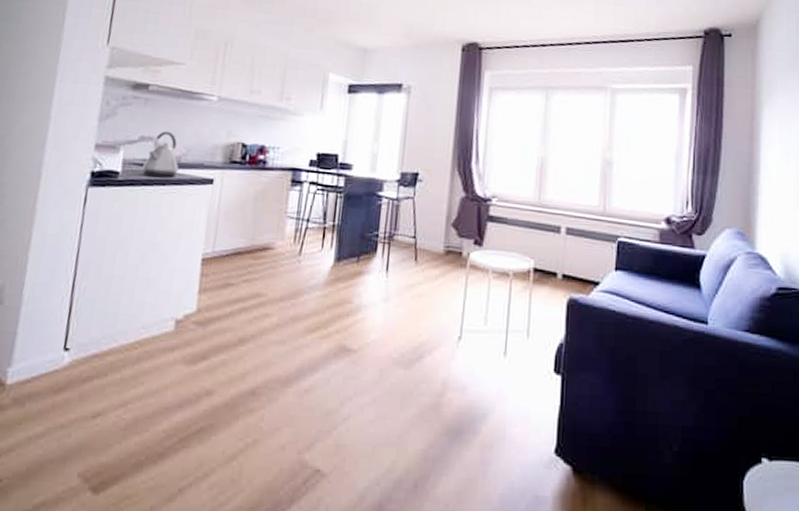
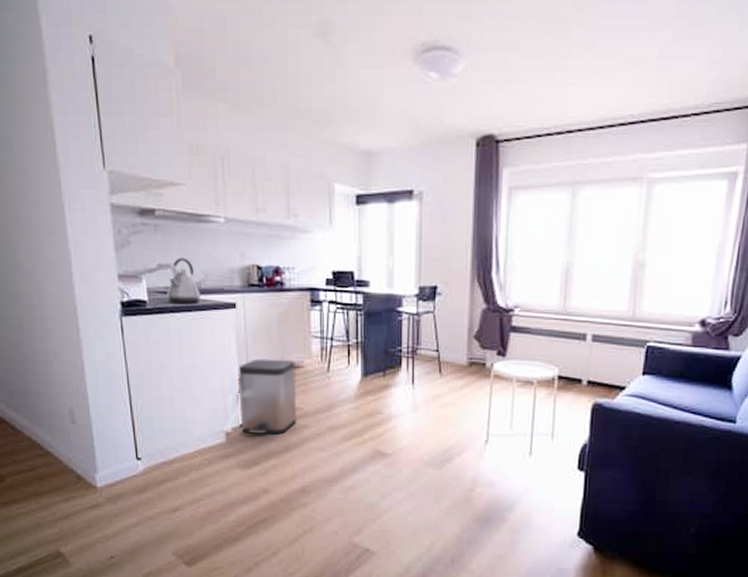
pedal bin: none [194,237,266,324] -> present [239,358,296,435]

